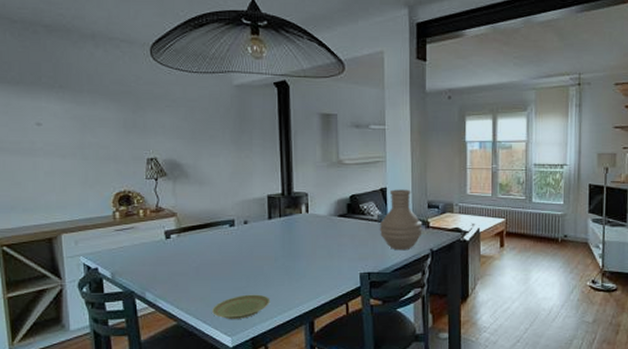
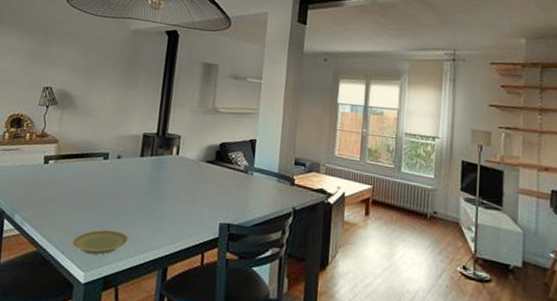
vase: present [379,189,423,251] -> none [244,142,288,206]

